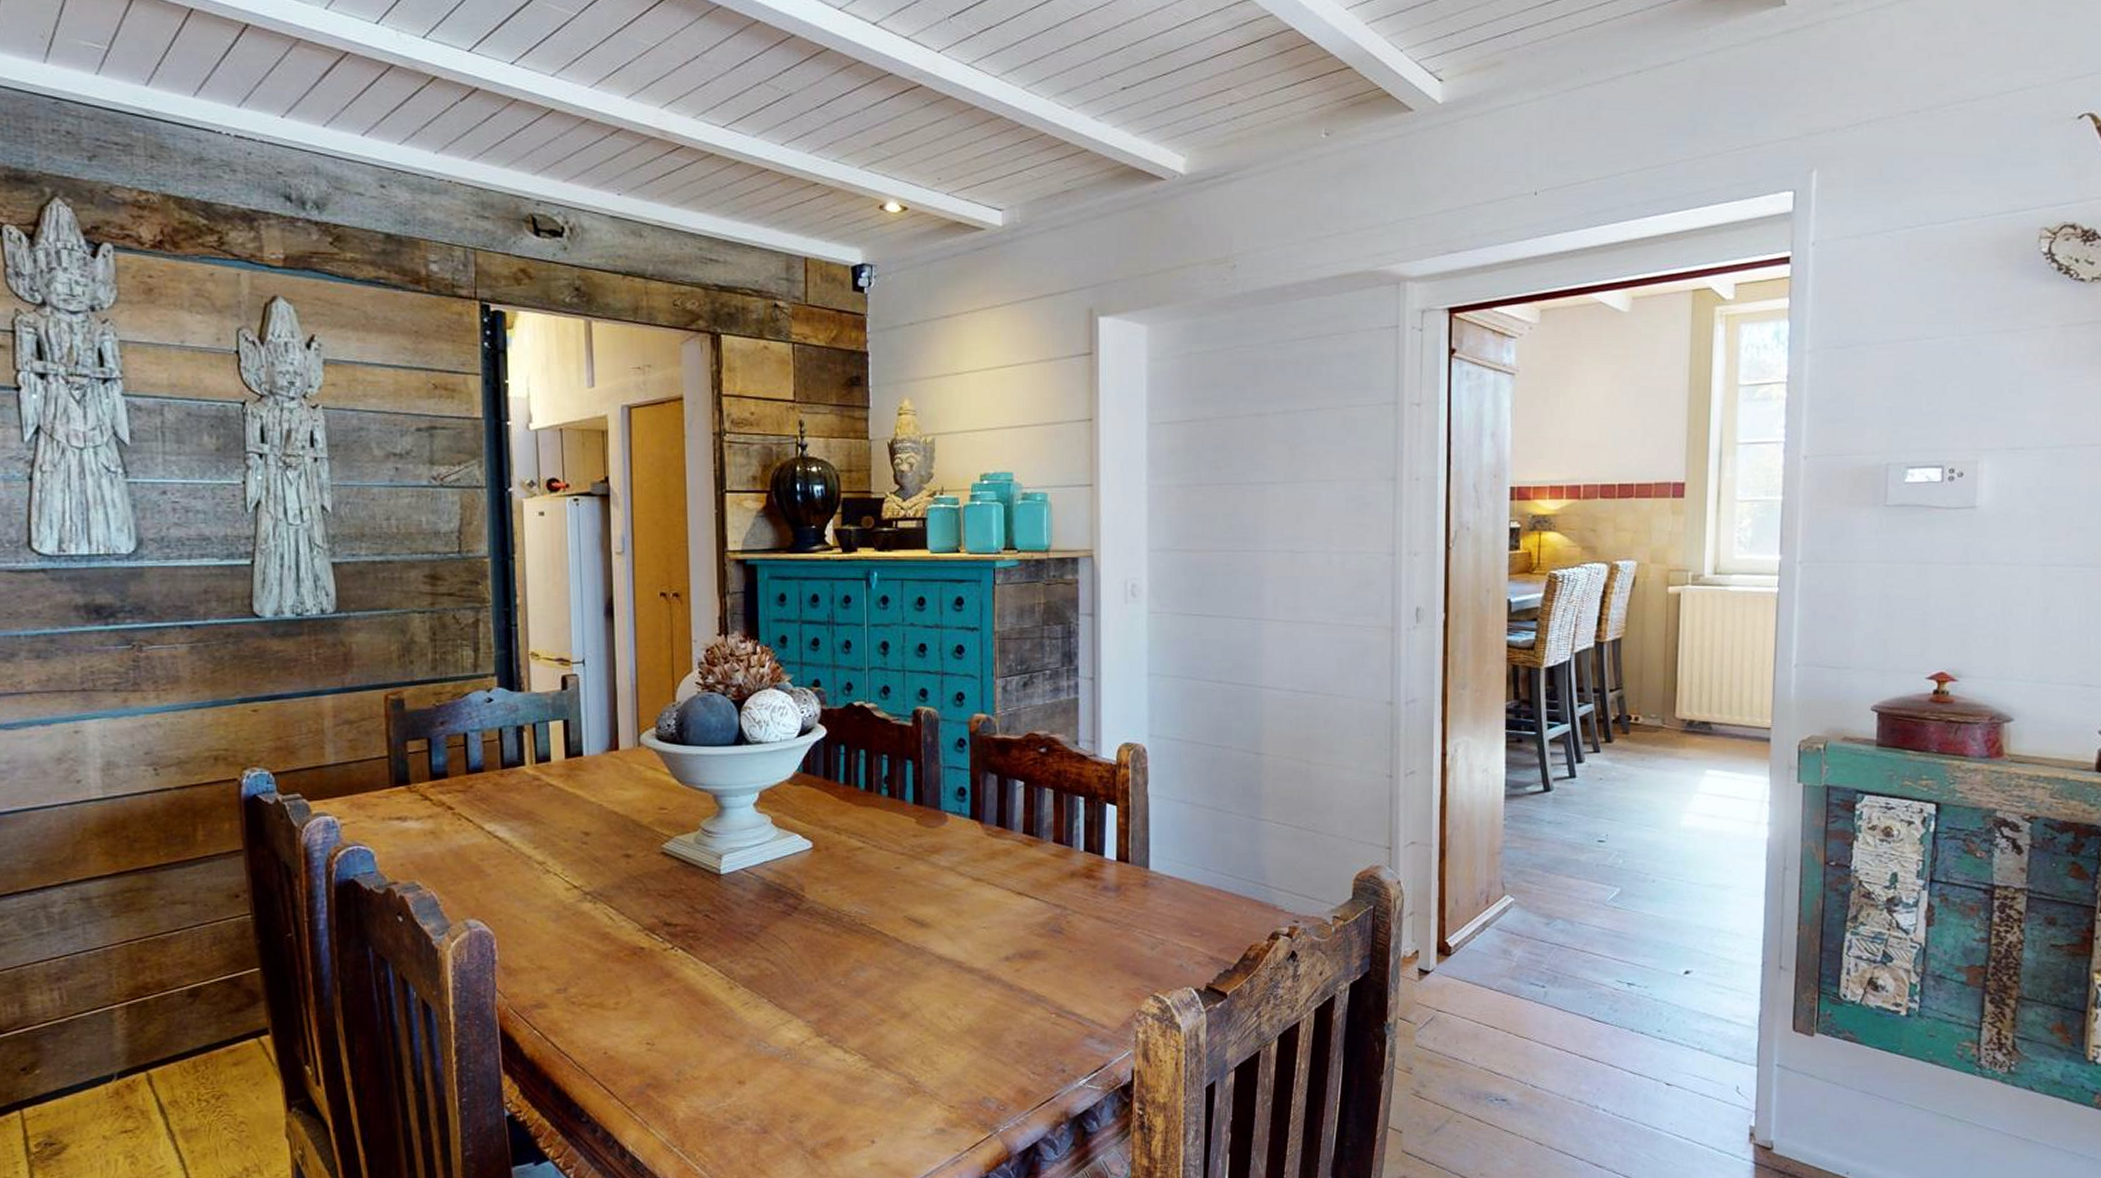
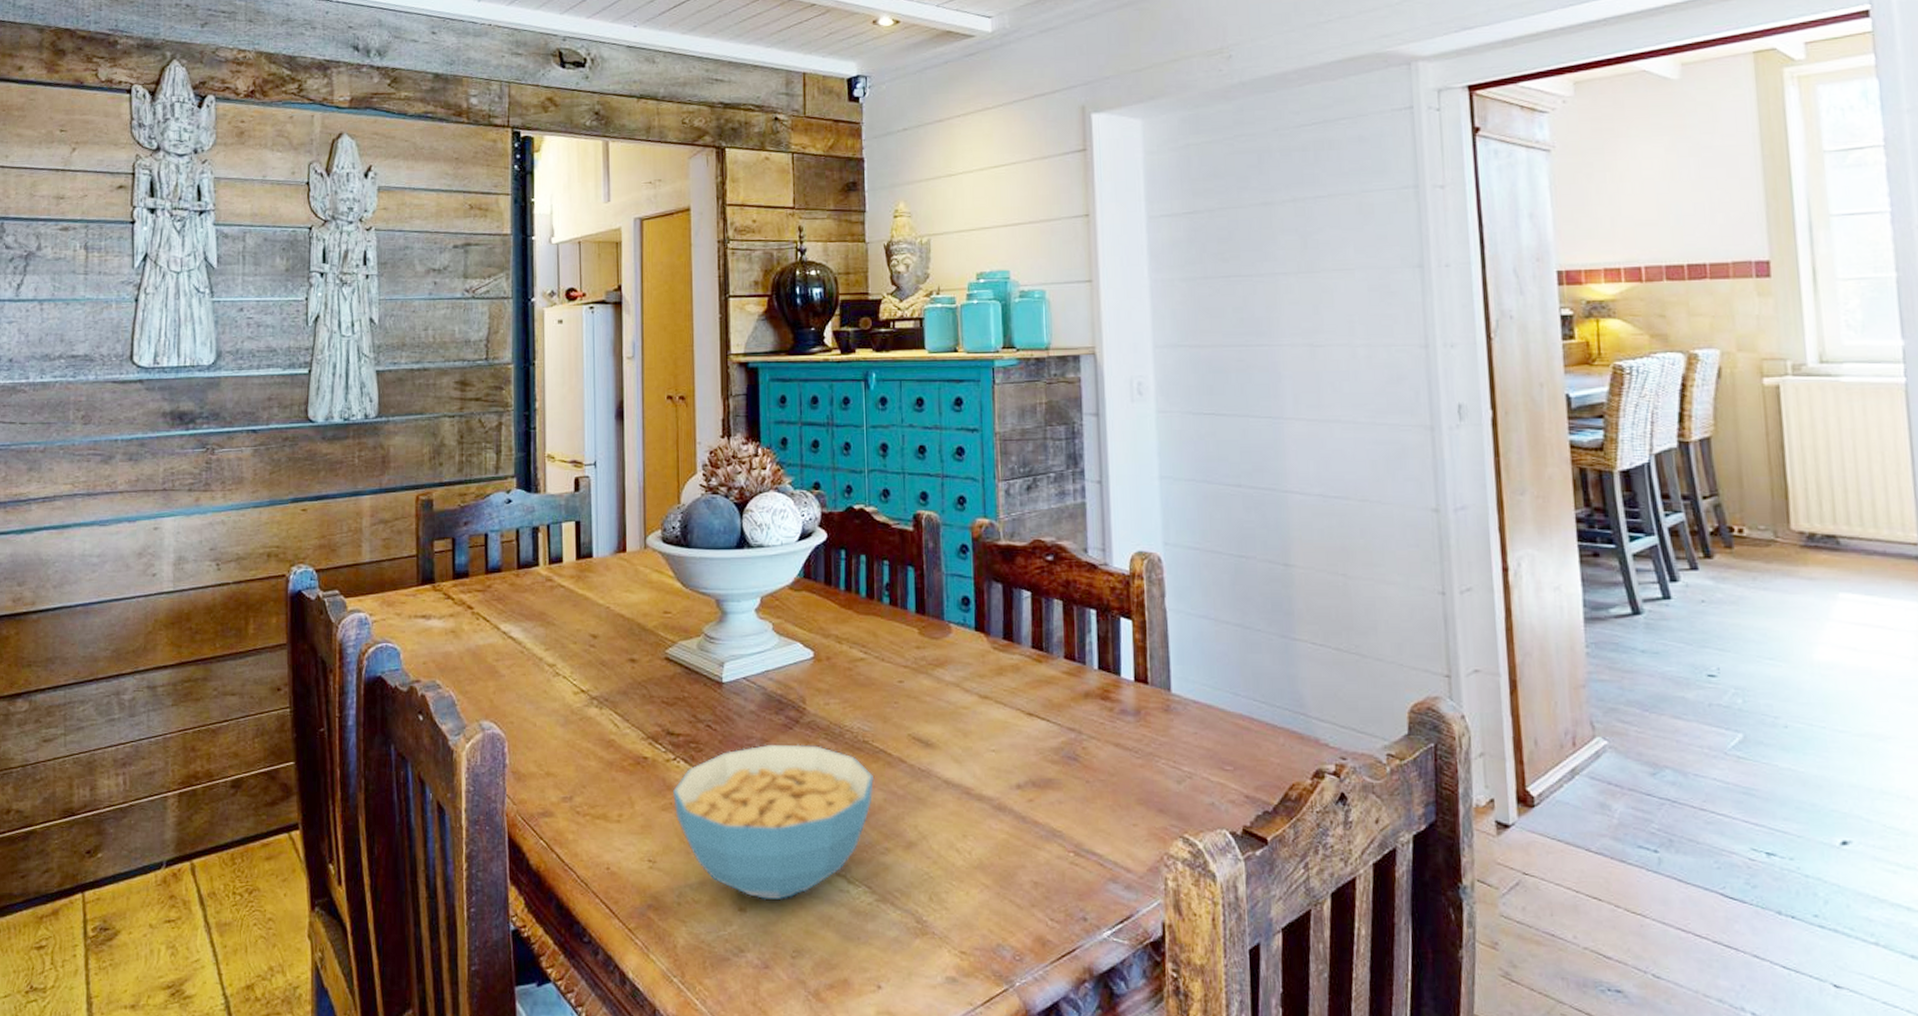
cereal bowl: none [671,929,871,1073] -> present [673,744,875,900]

